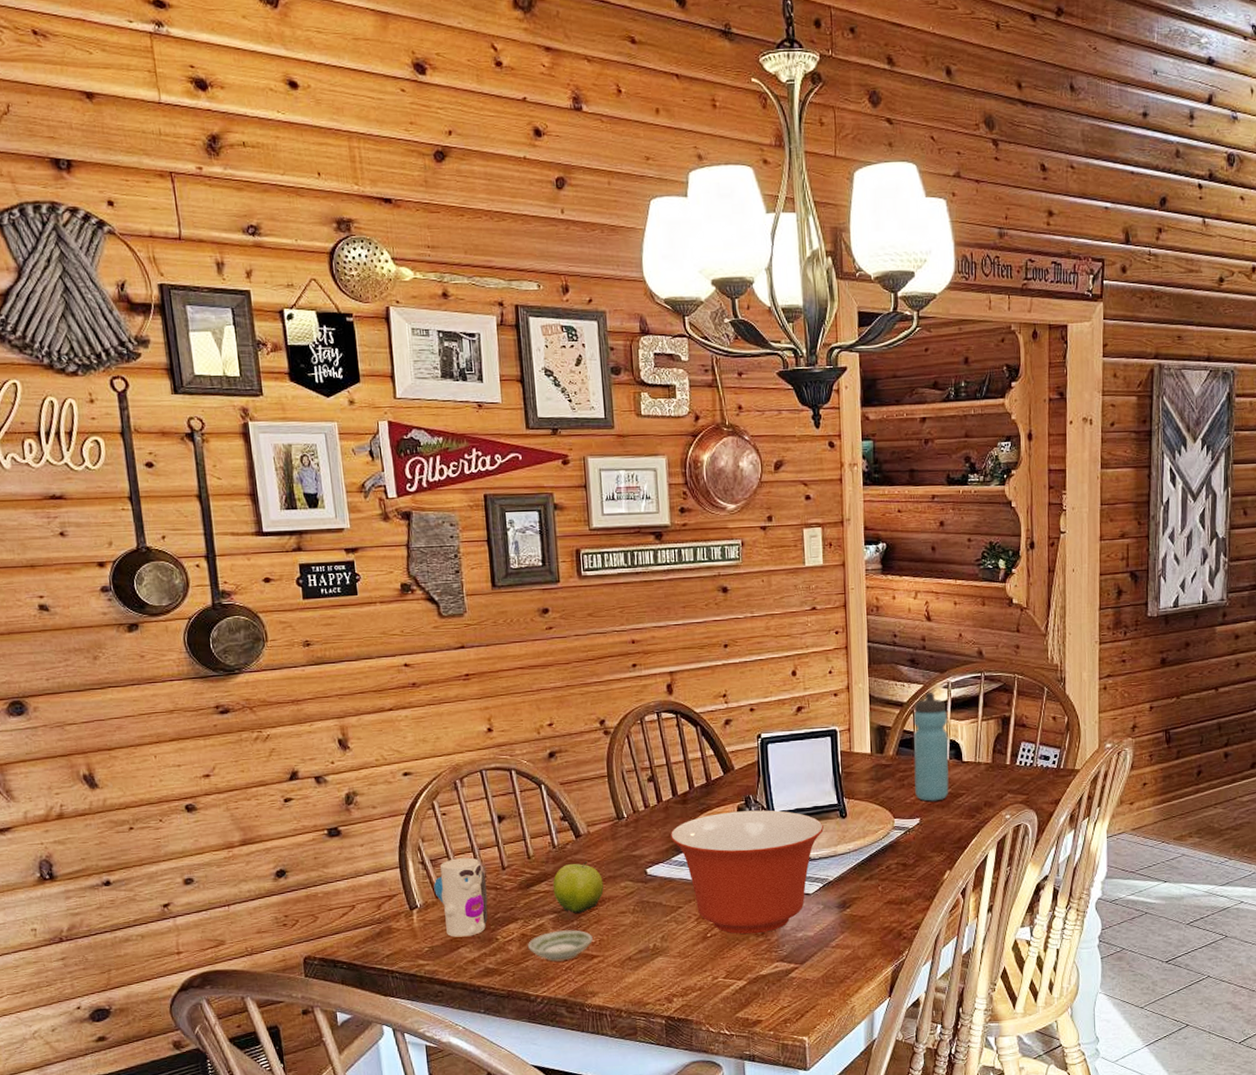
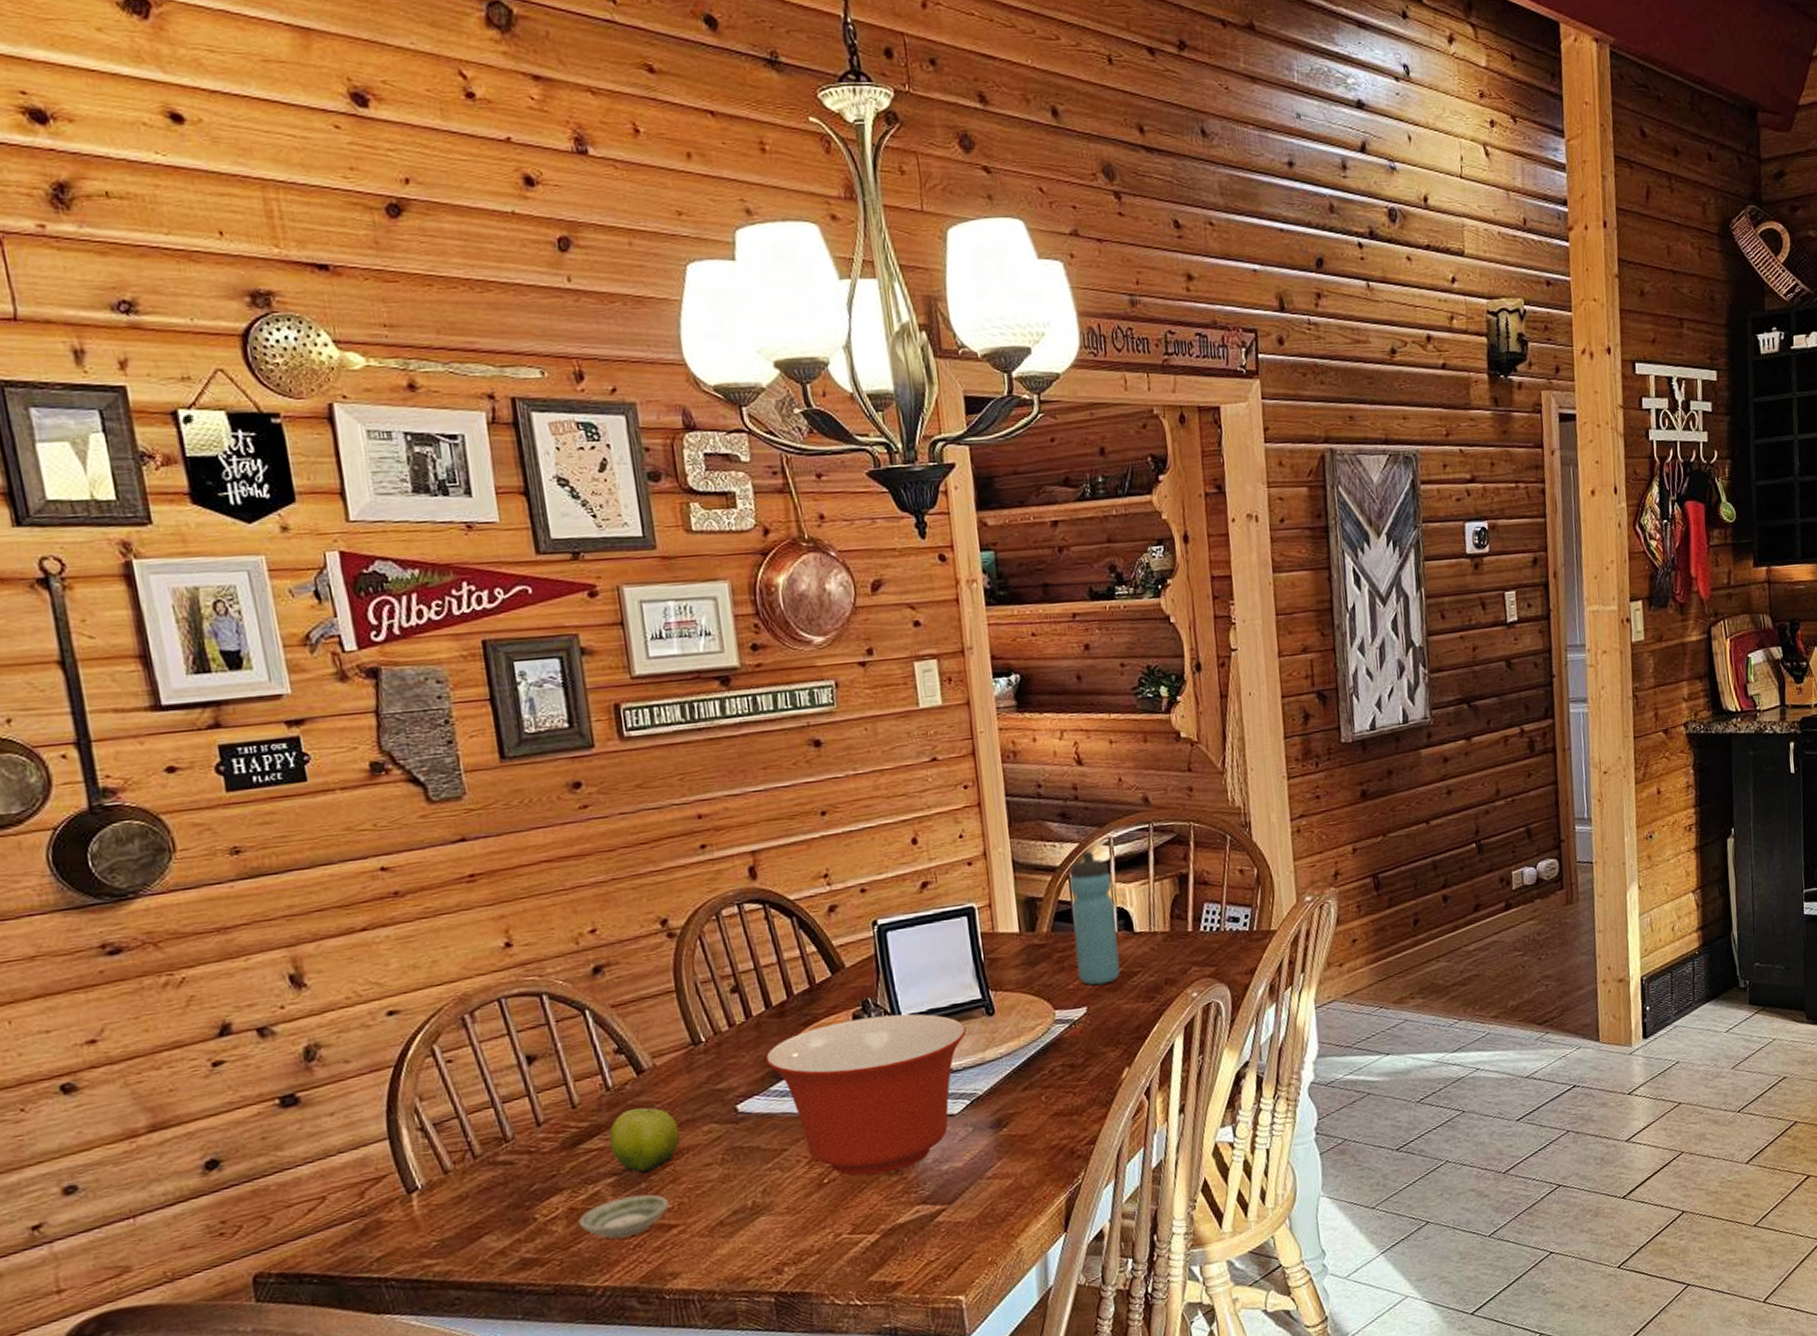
toy: present [433,857,488,937] -> none [439,1114,520,1223]

